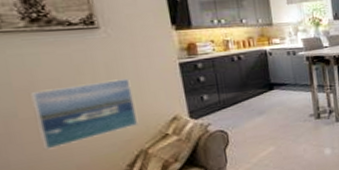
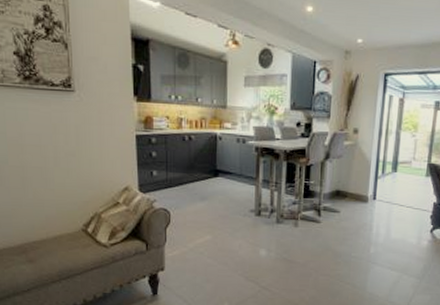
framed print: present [31,78,139,150] -> none [19,141,96,197]

